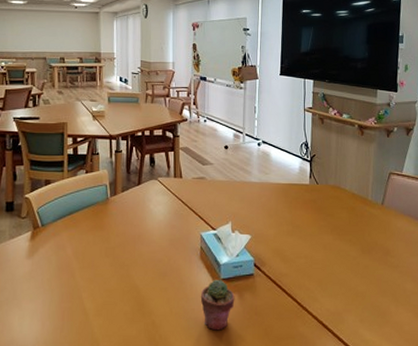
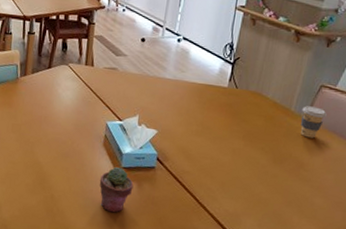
coffee cup: none [378,193,400,224] -> present [300,106,327,139]

